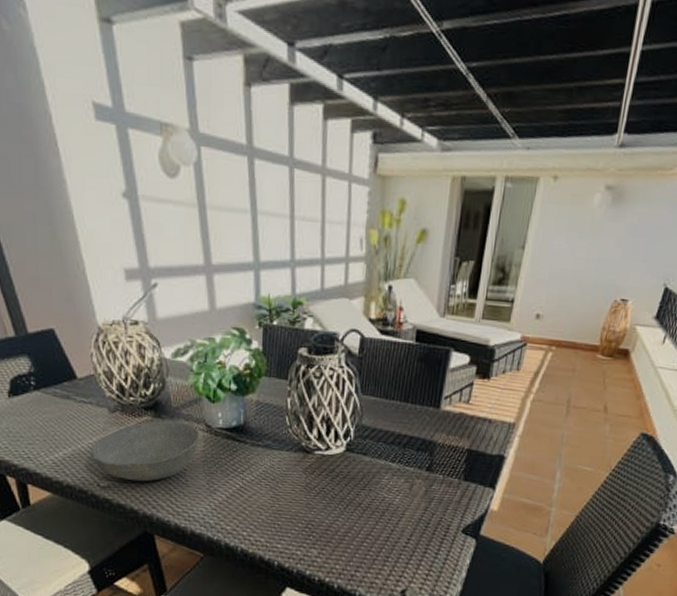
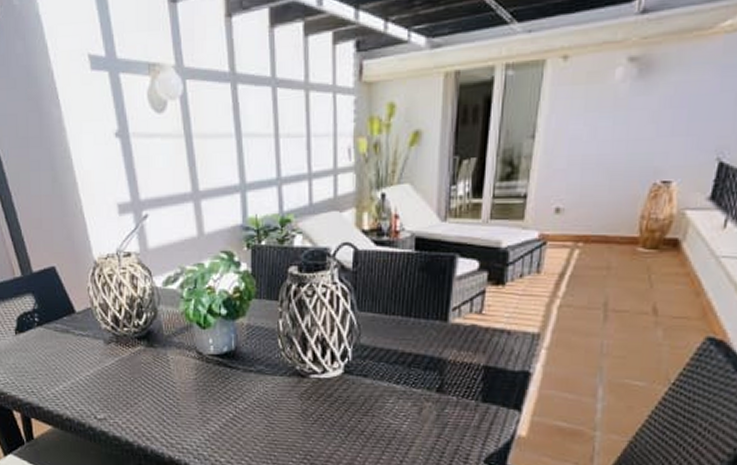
bowl: present [90,421,200,482] -> none [88,350,191,413]

